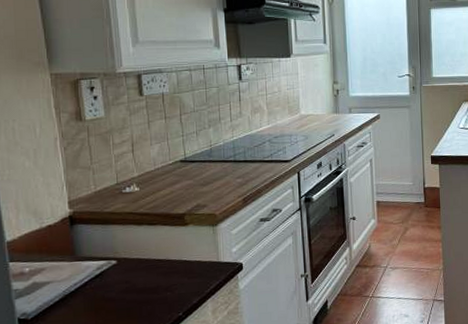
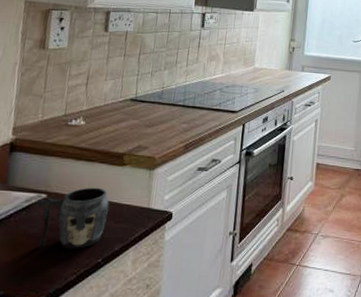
mug: none [109,248,180,309] -> present [37,187,110,249]

